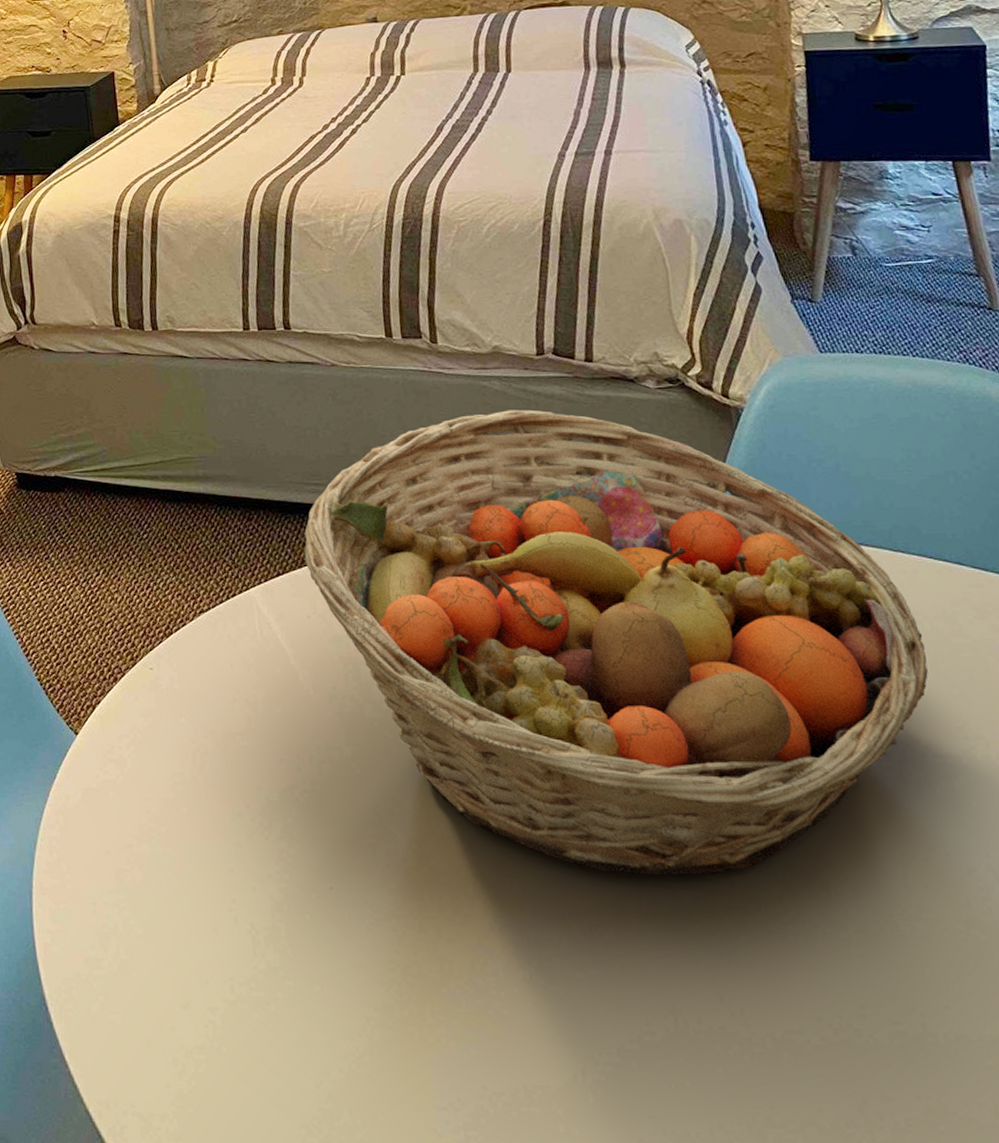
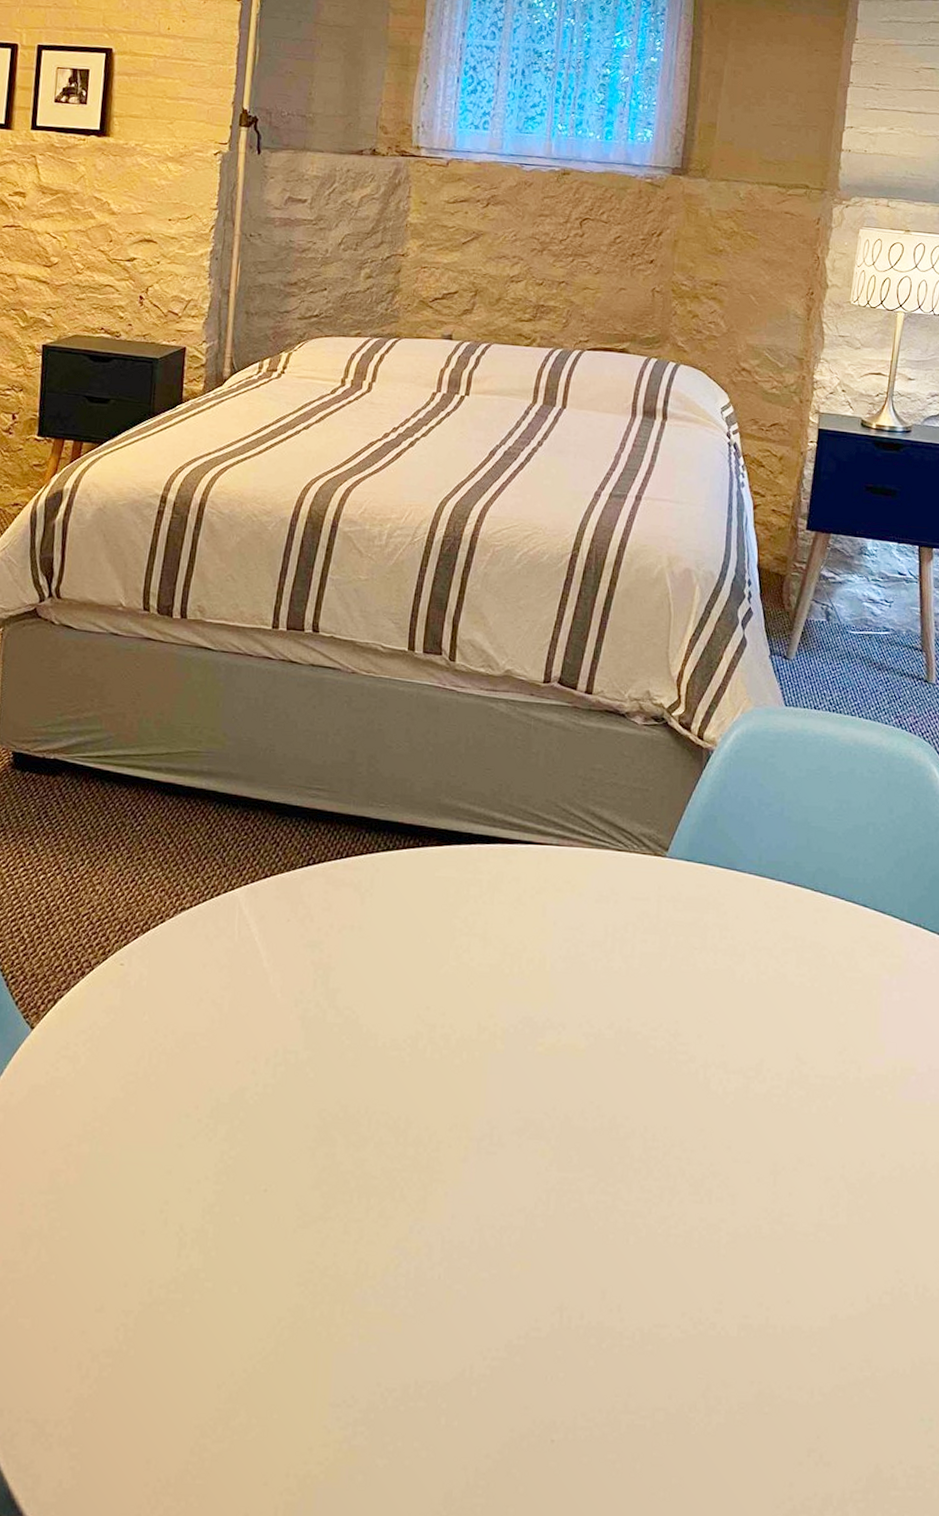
fruit basket: present [304,409,929,876] -> none [294,732,825,1182]

